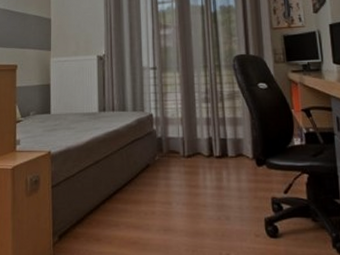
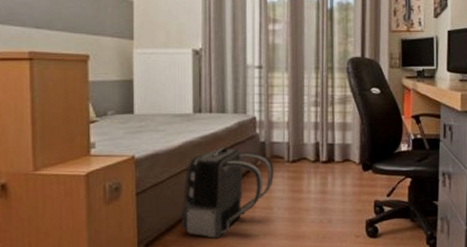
backpack: none [89,142,171,232] -> present [181,147,274,238]

